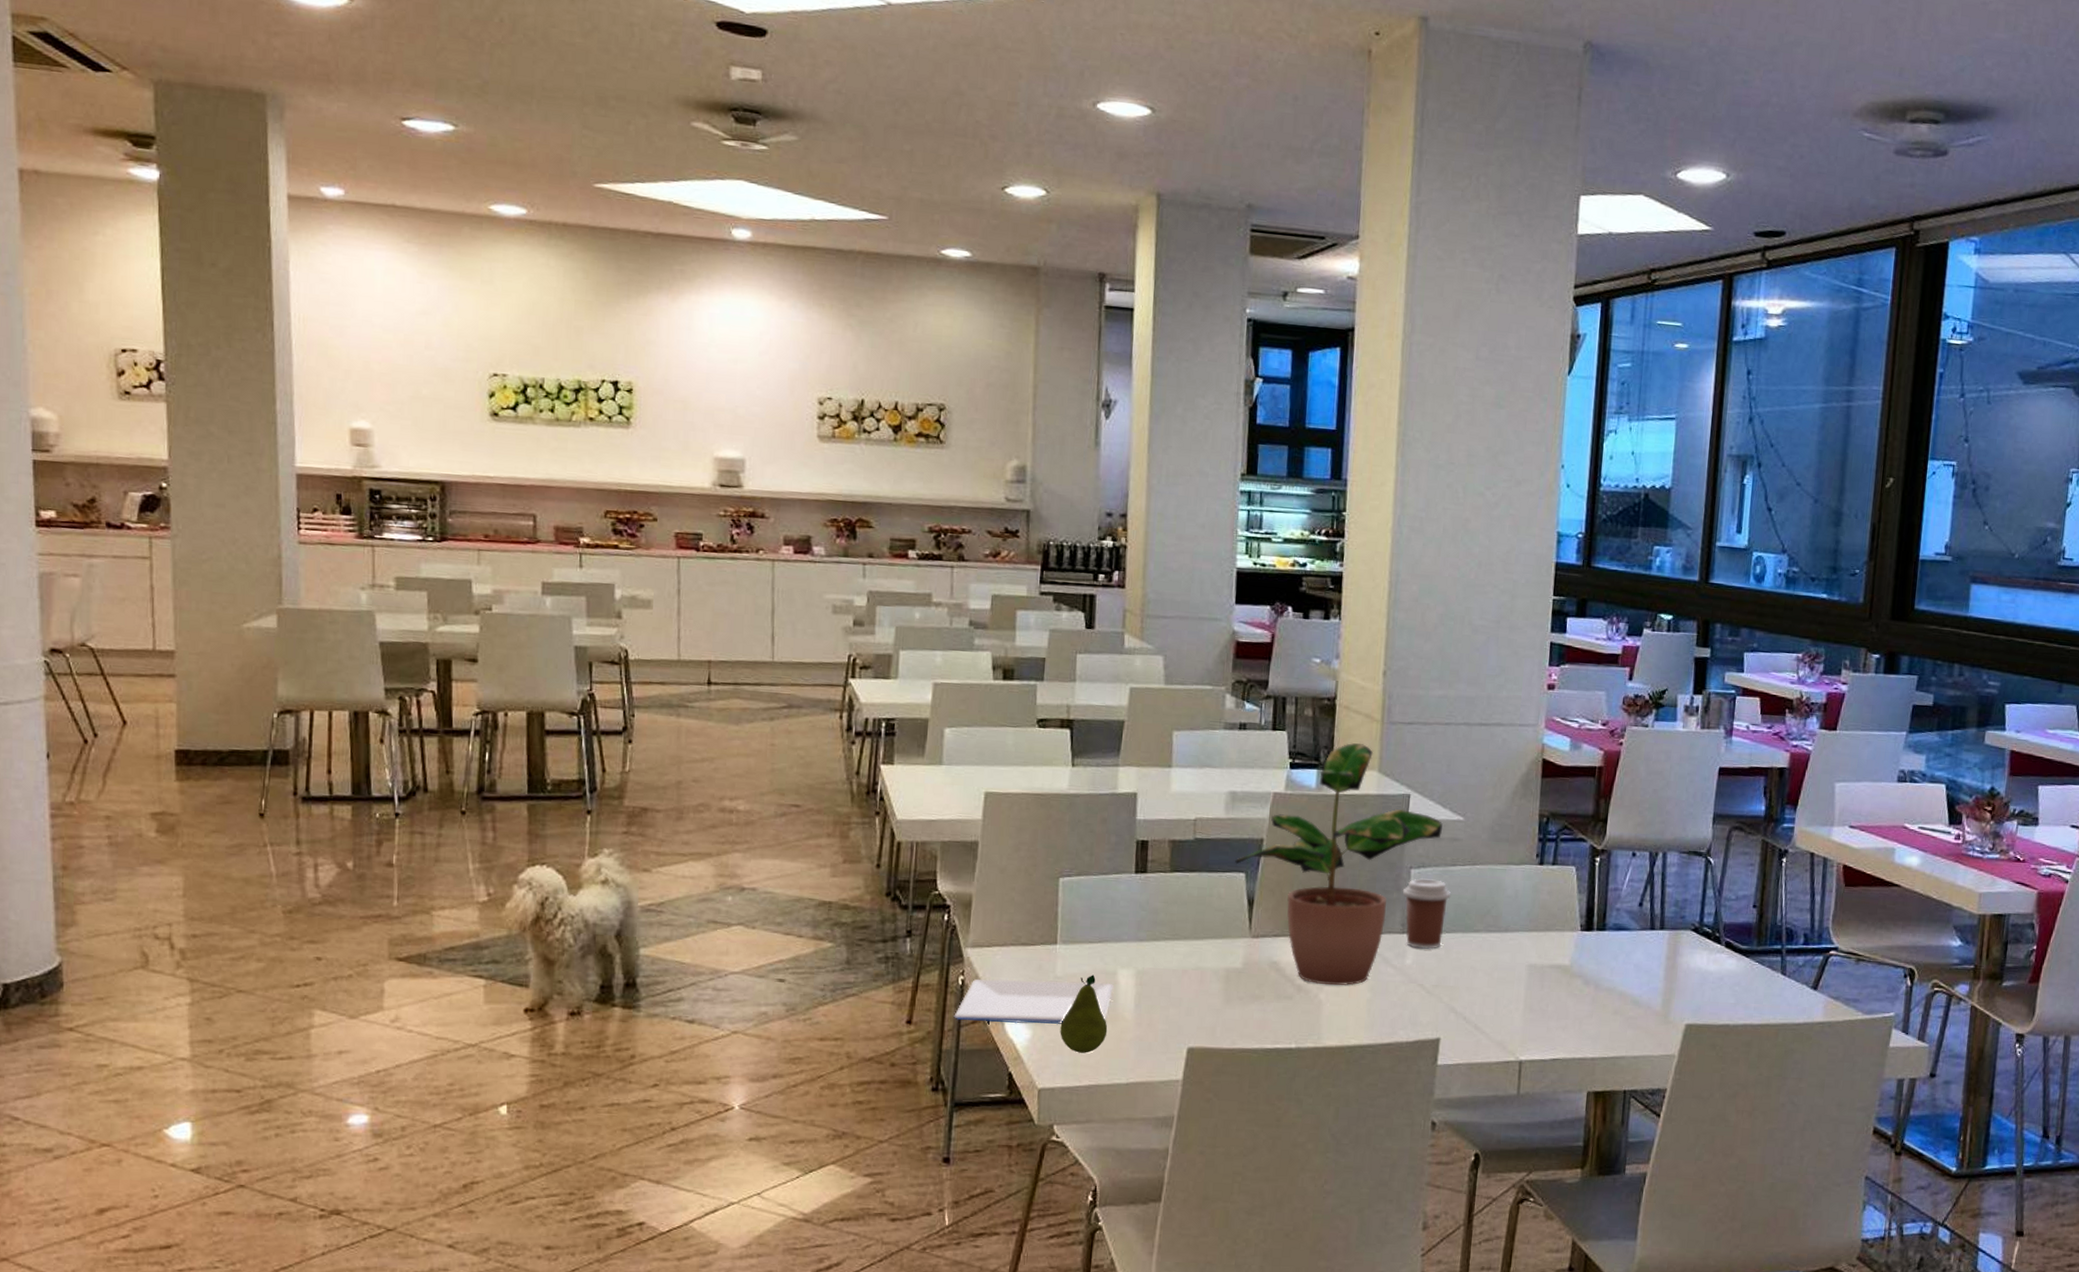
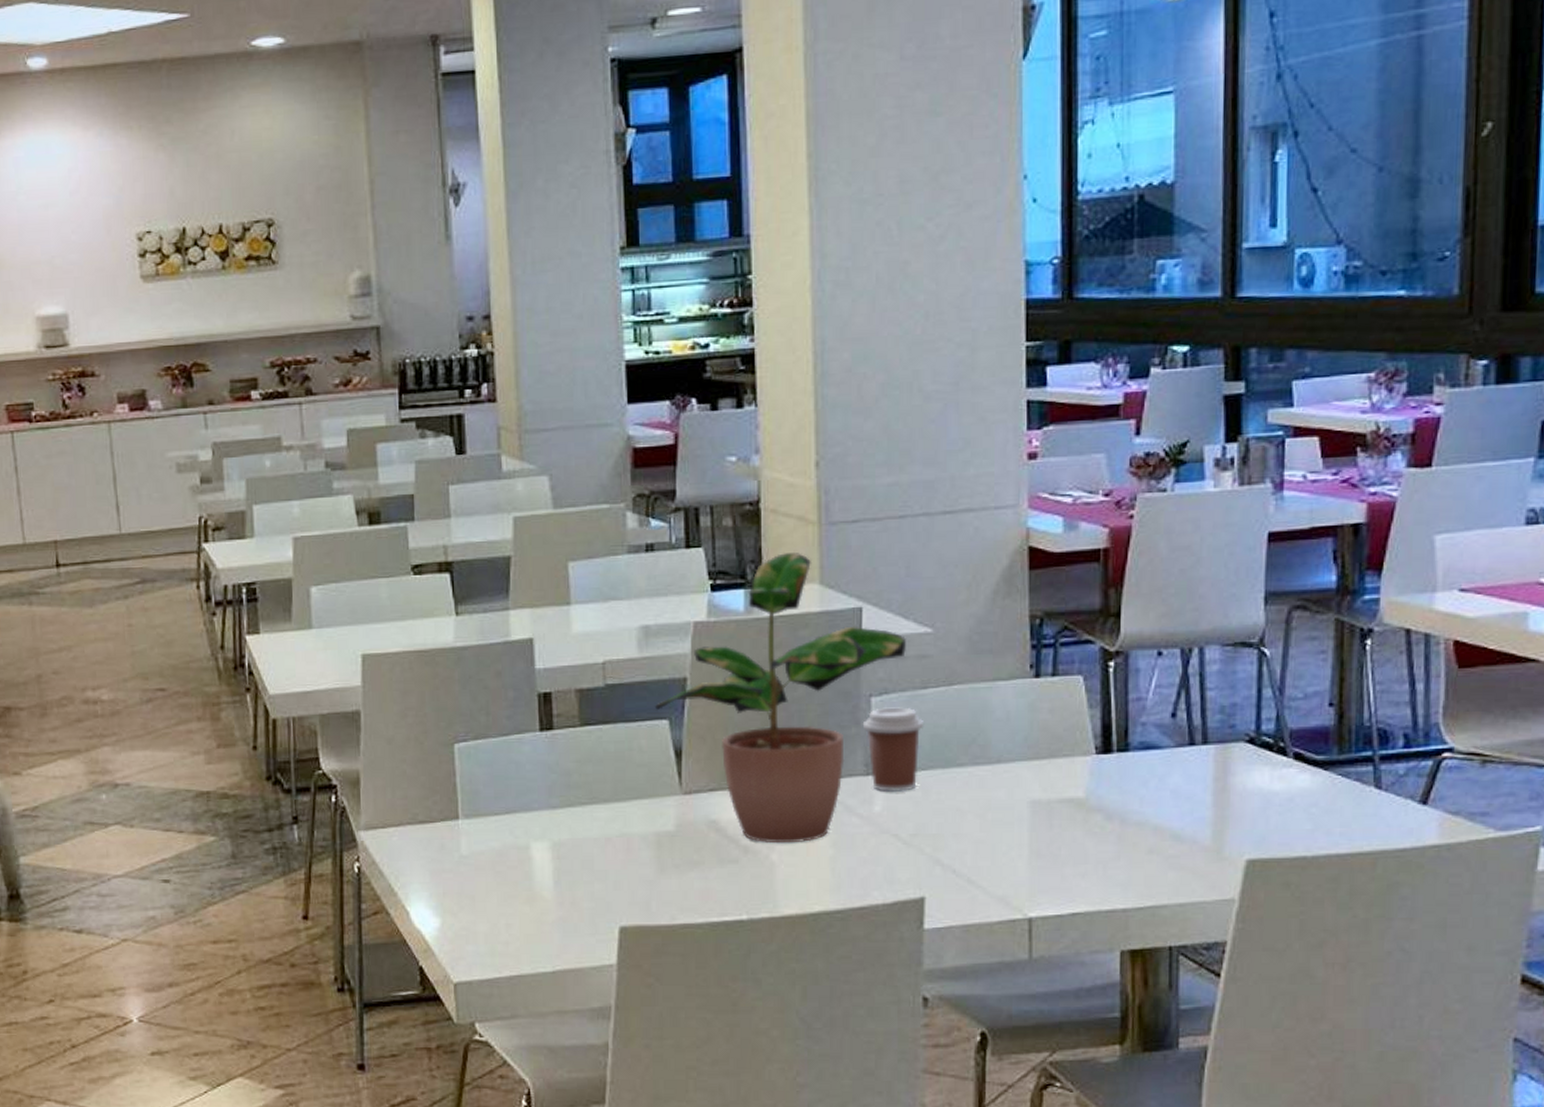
plate: present [954,978,1114,1025] -> none [353,859,528,913]
fruit: present [1060,975,1108,1053] -> none [471,851,526,940]

